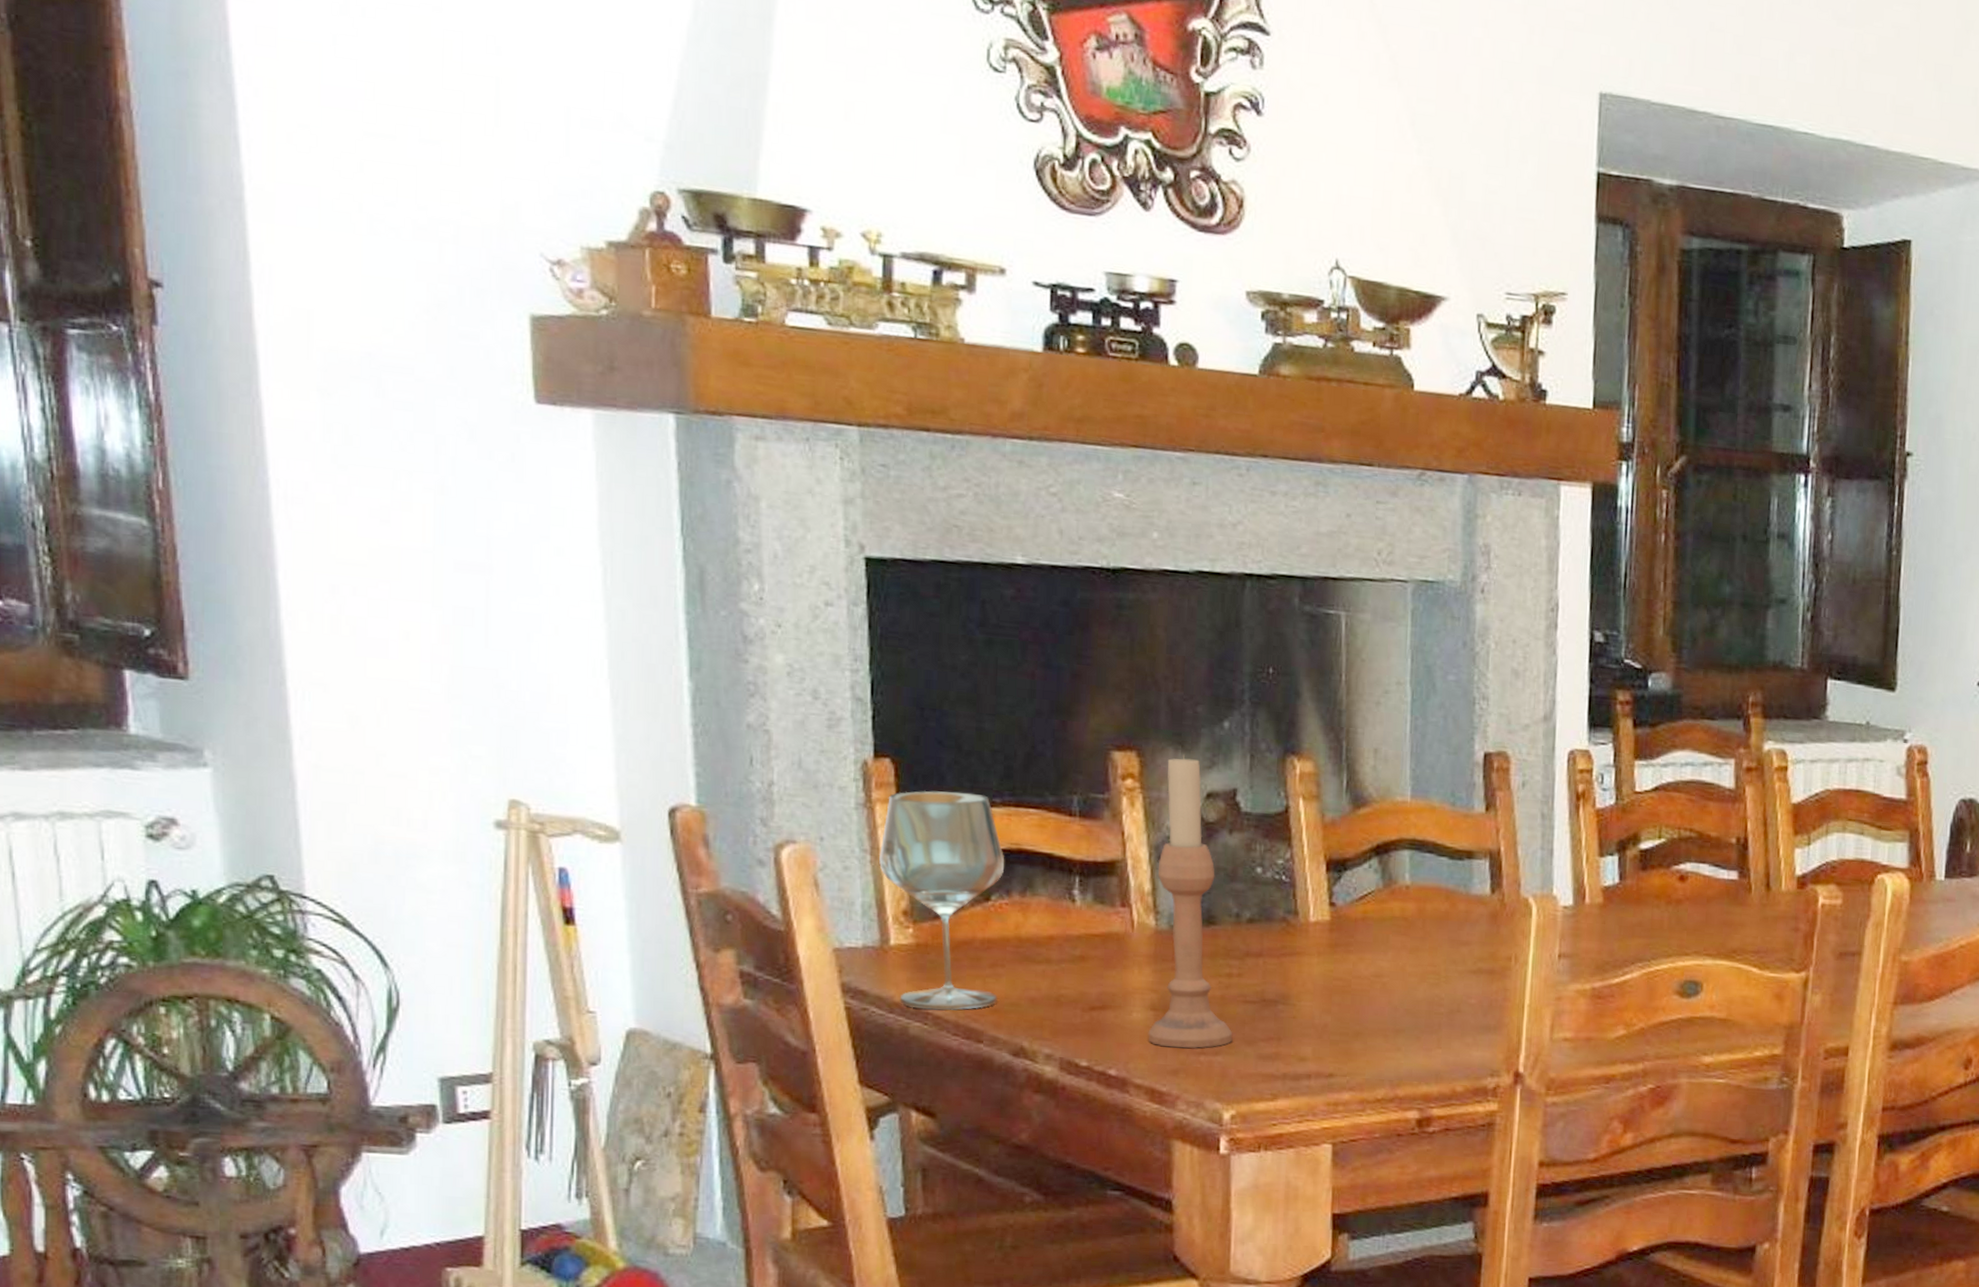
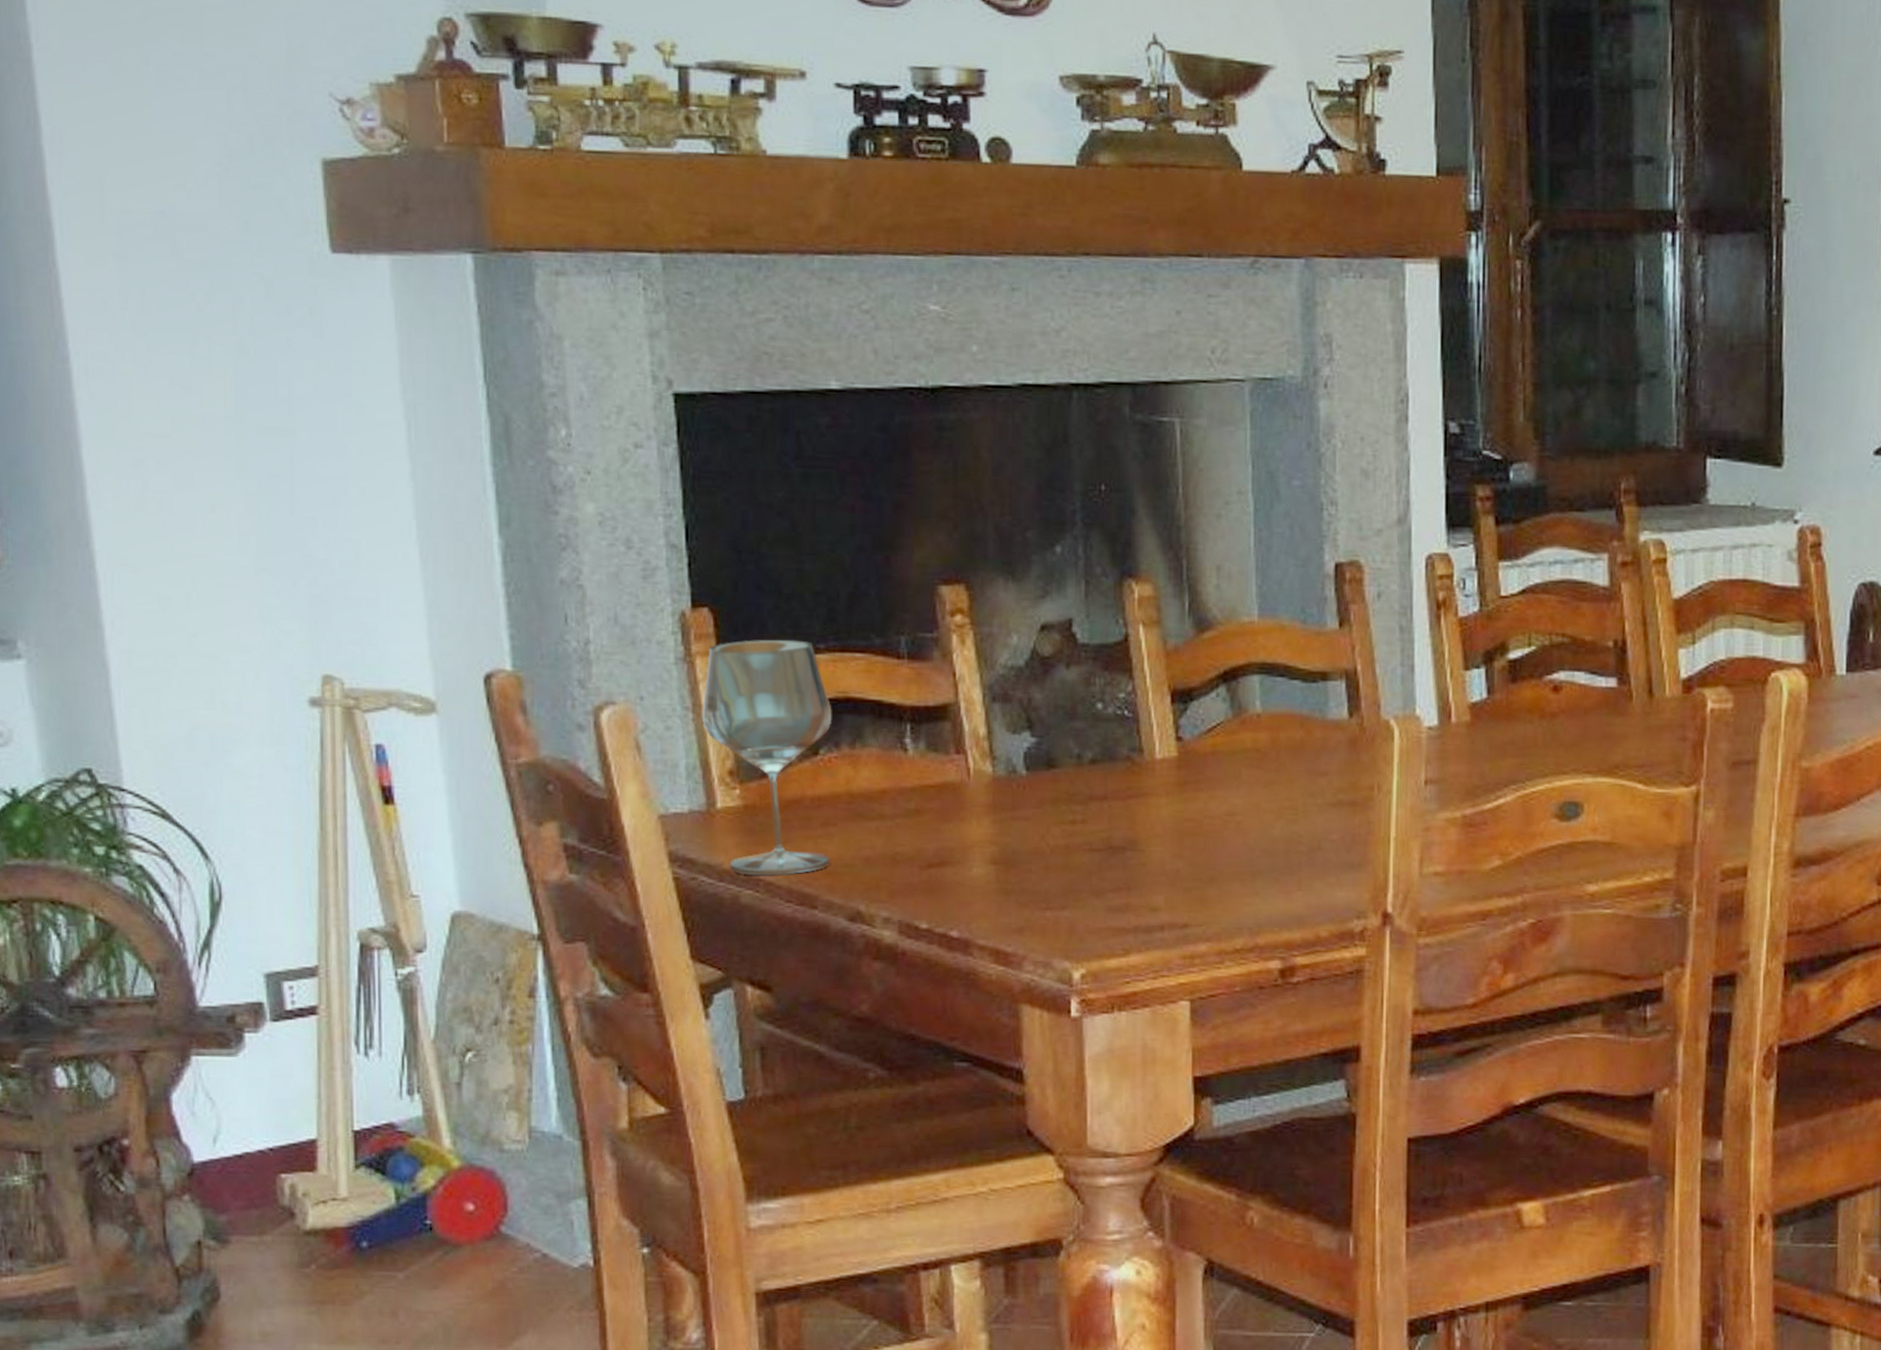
candlestick: present [1148,755,1233,1049] -> none [990,585,1080,904]

